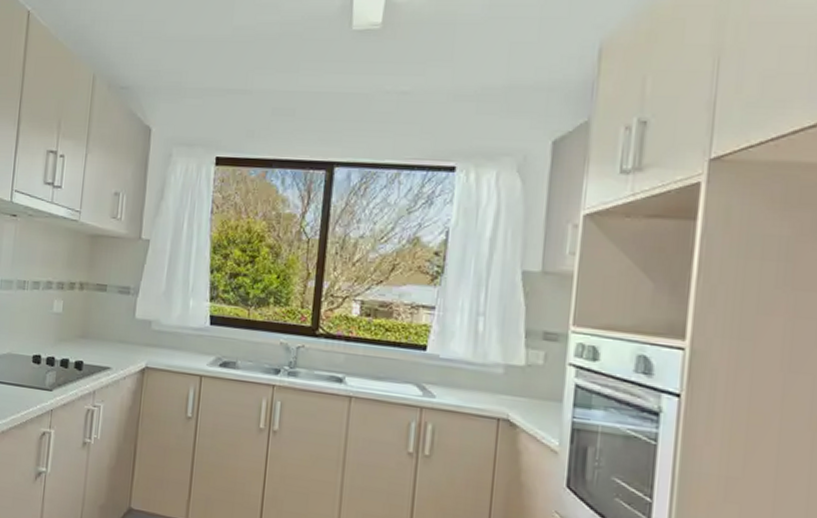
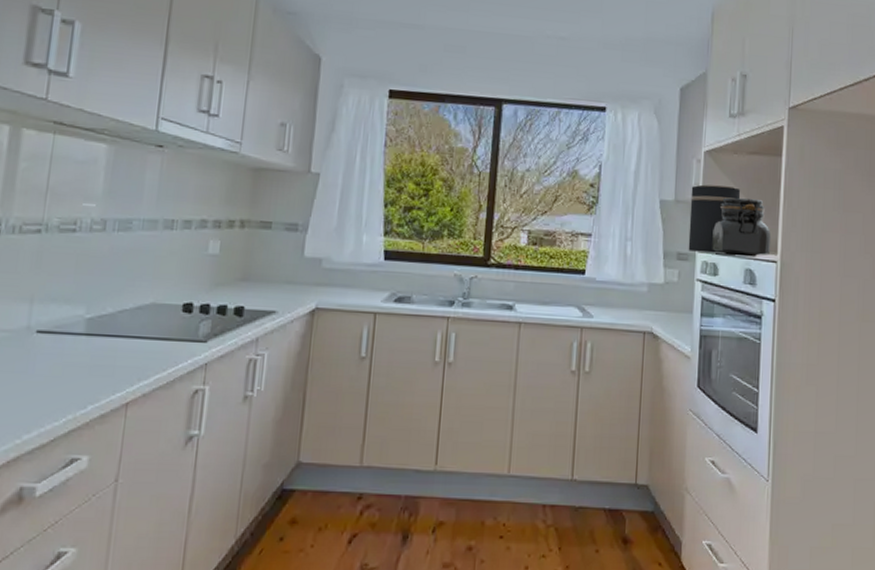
cylinder: none [558,253,634,336] -> present [688,184,741,254]
jar: none [591,269,678,342] -> present [712,197,771,257]

